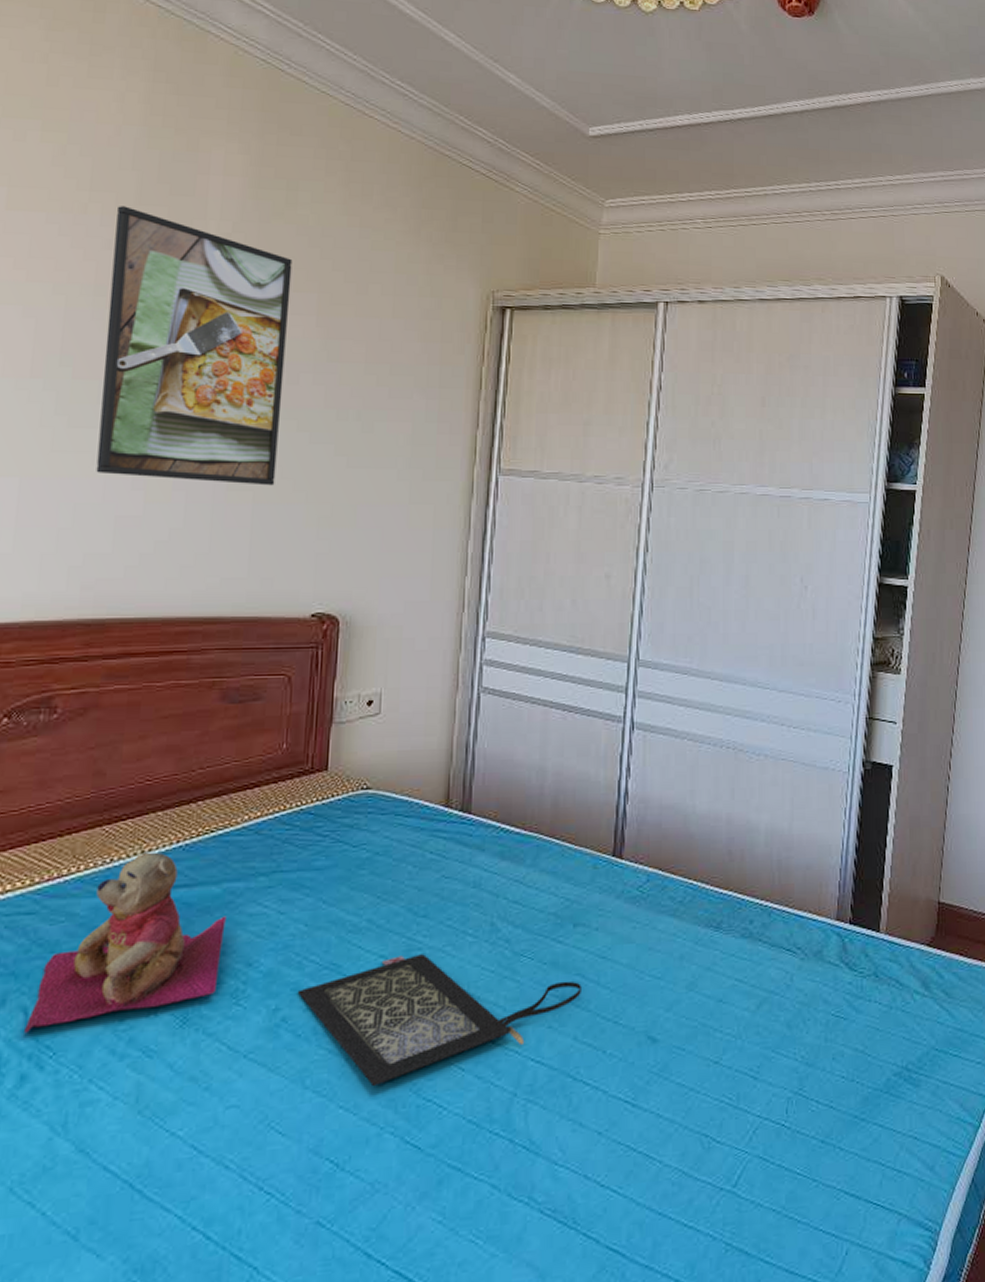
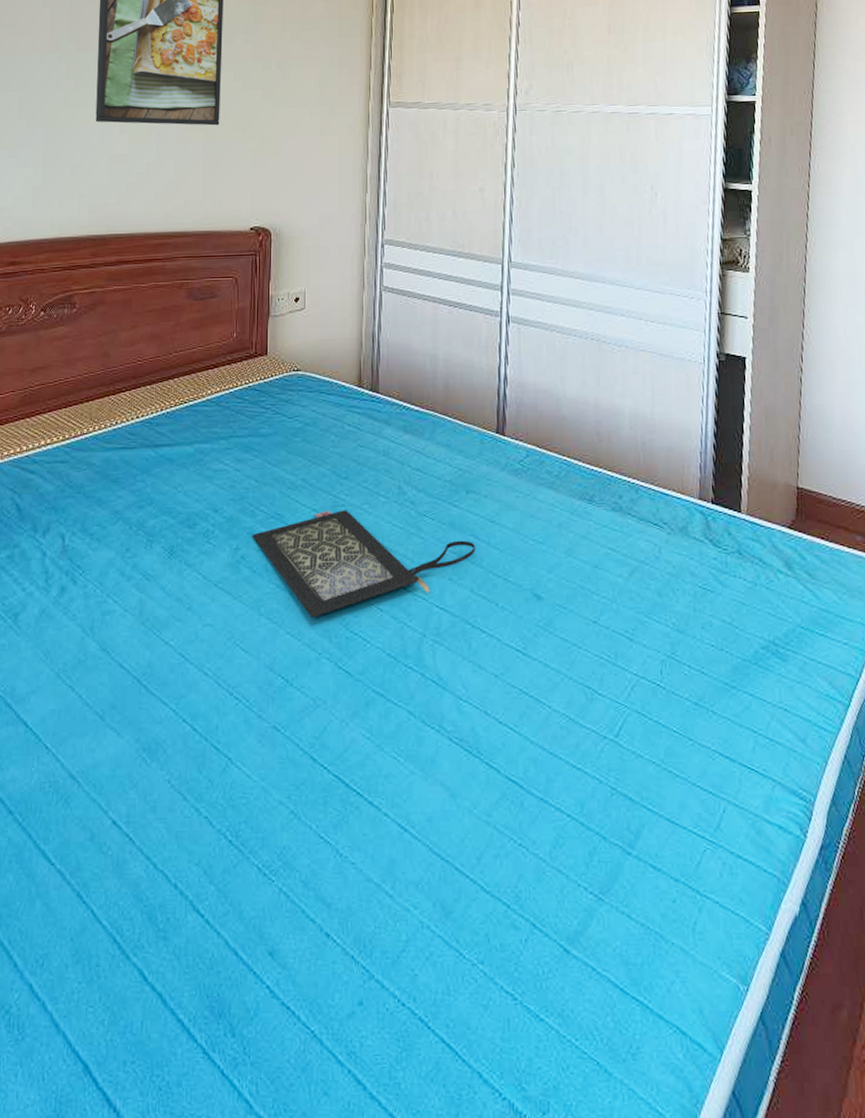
teddy bear: present [24,852,226,1034] -> none [63,417,198,555]

